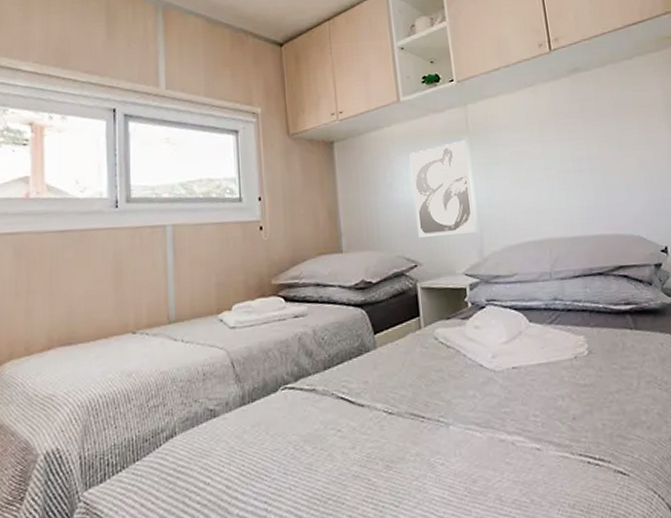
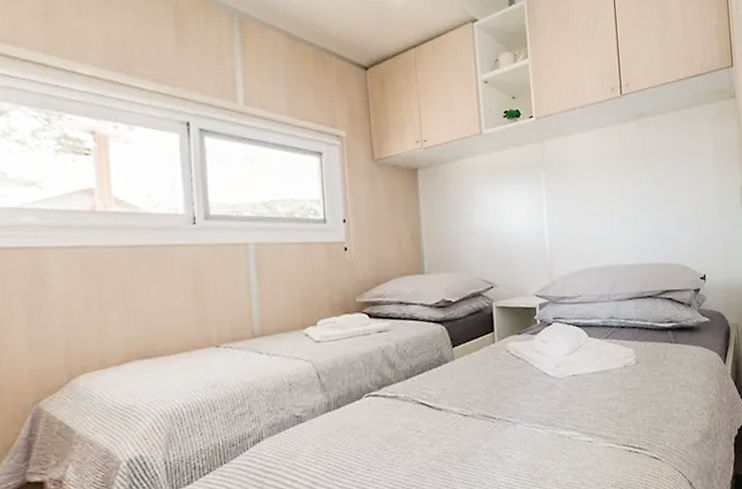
wall art: present [409,140,477,237] -> none [489,174,548,262]

